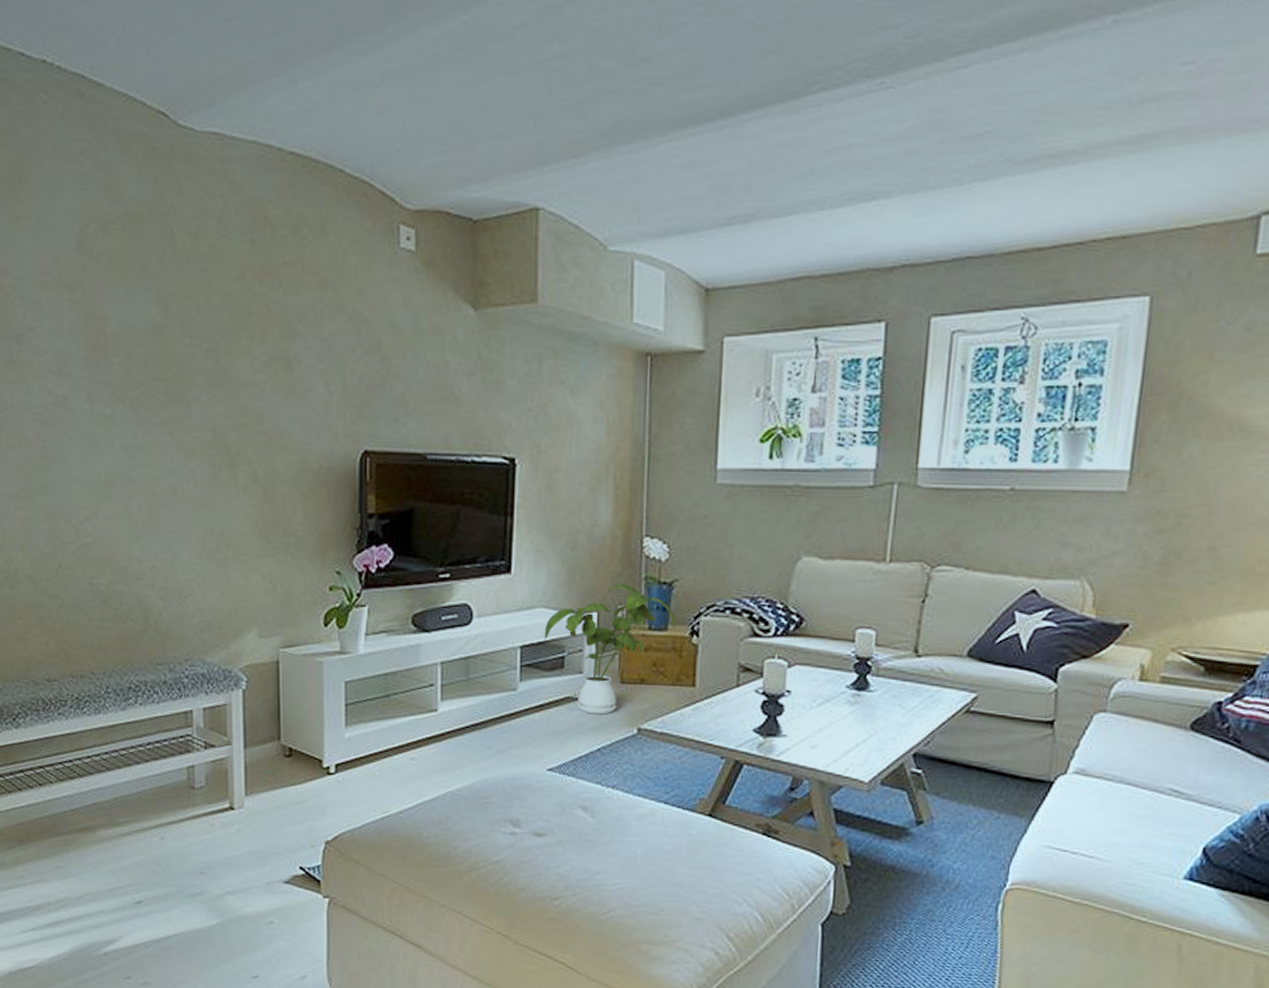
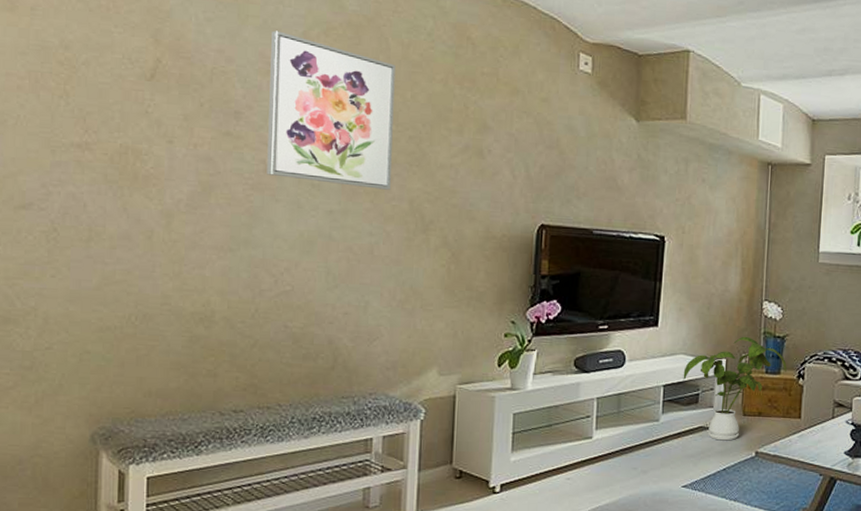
wall art: none [46,232,190,418] -> present [267,30,396,190]

